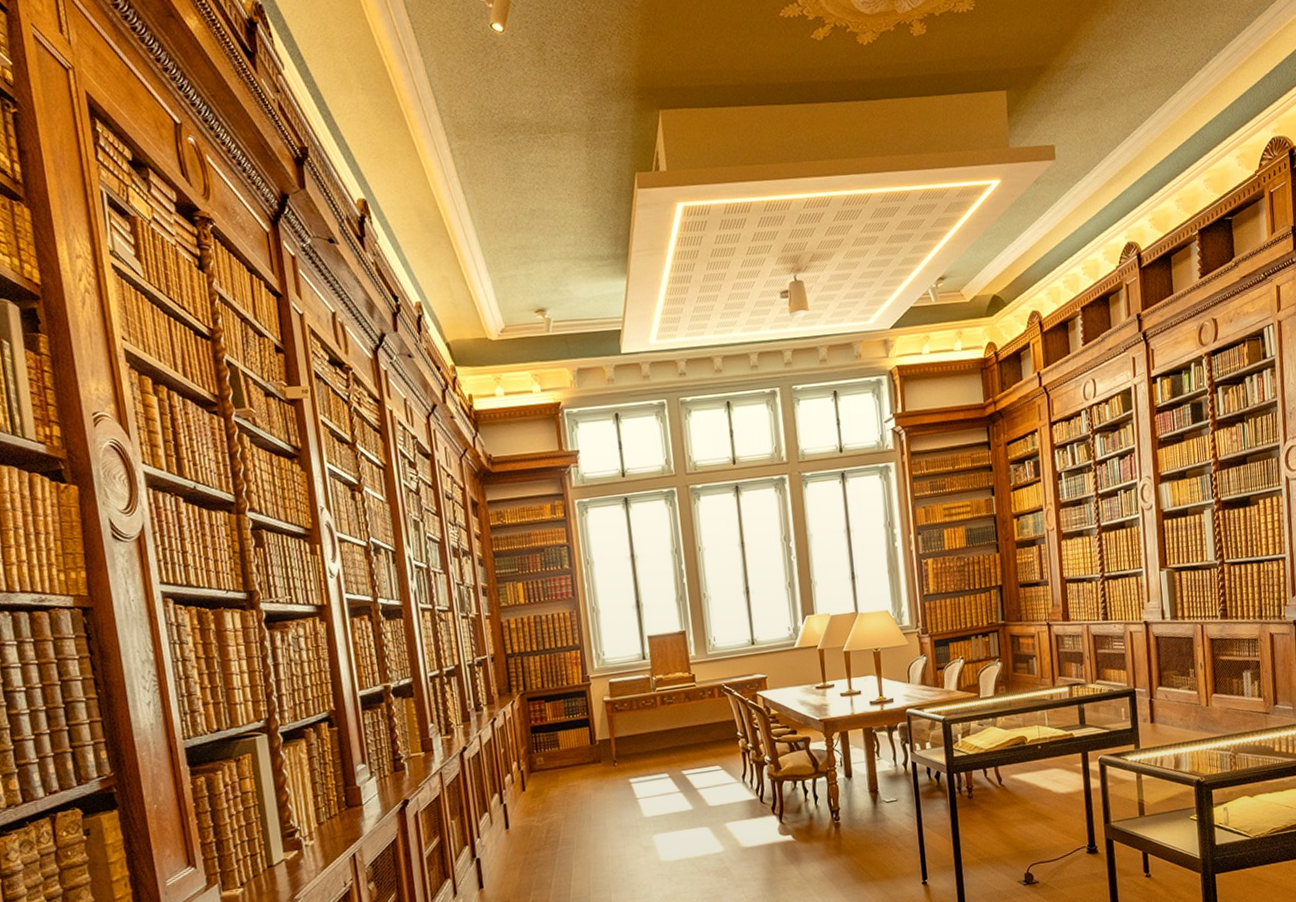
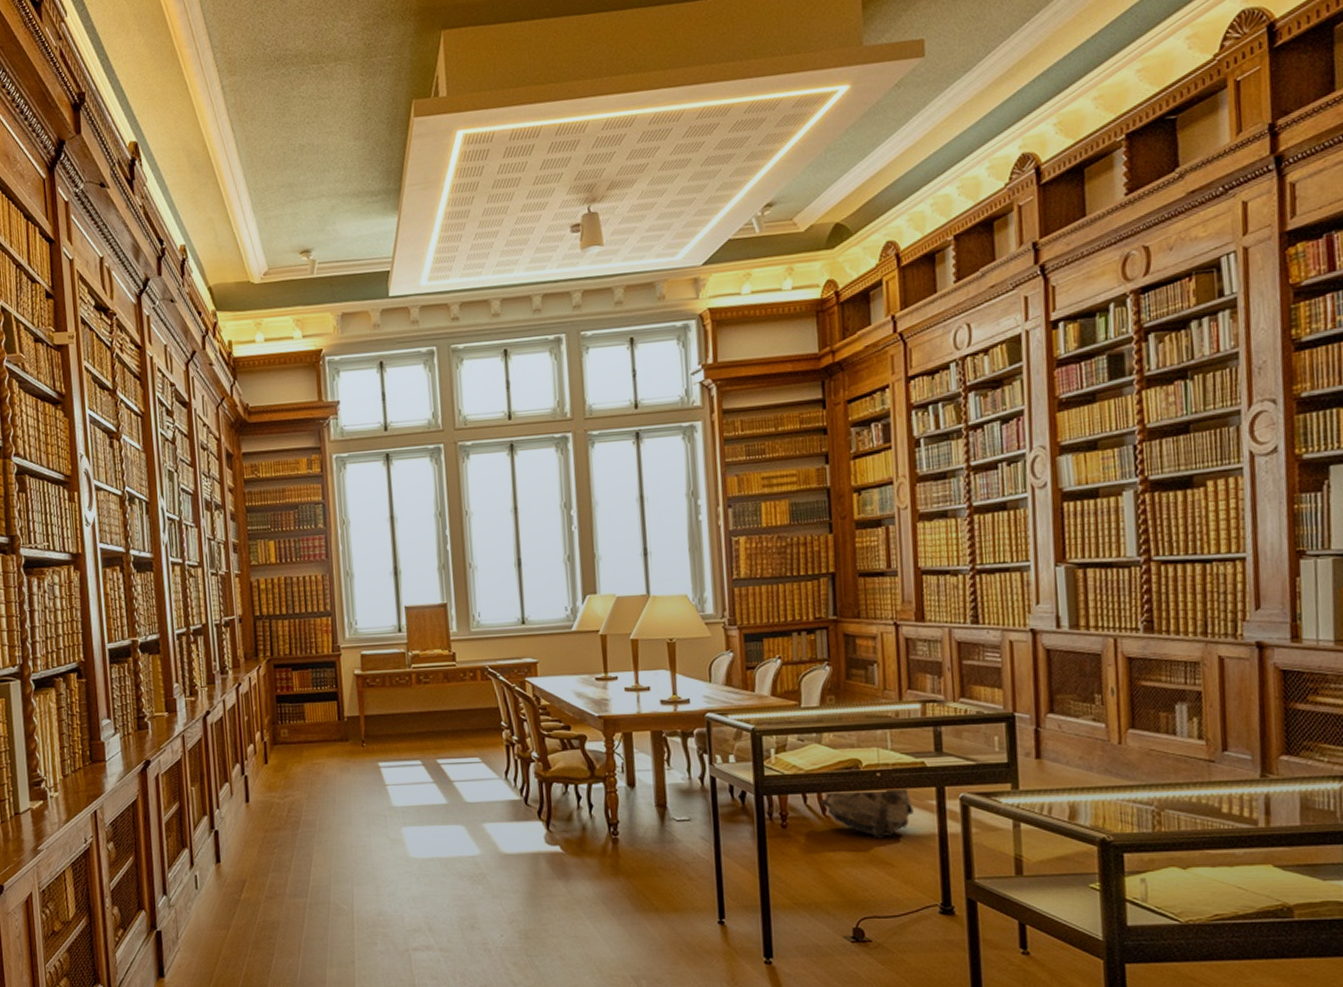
backpack: none [996,754,1066,800] -> present [819,786,914,839]

